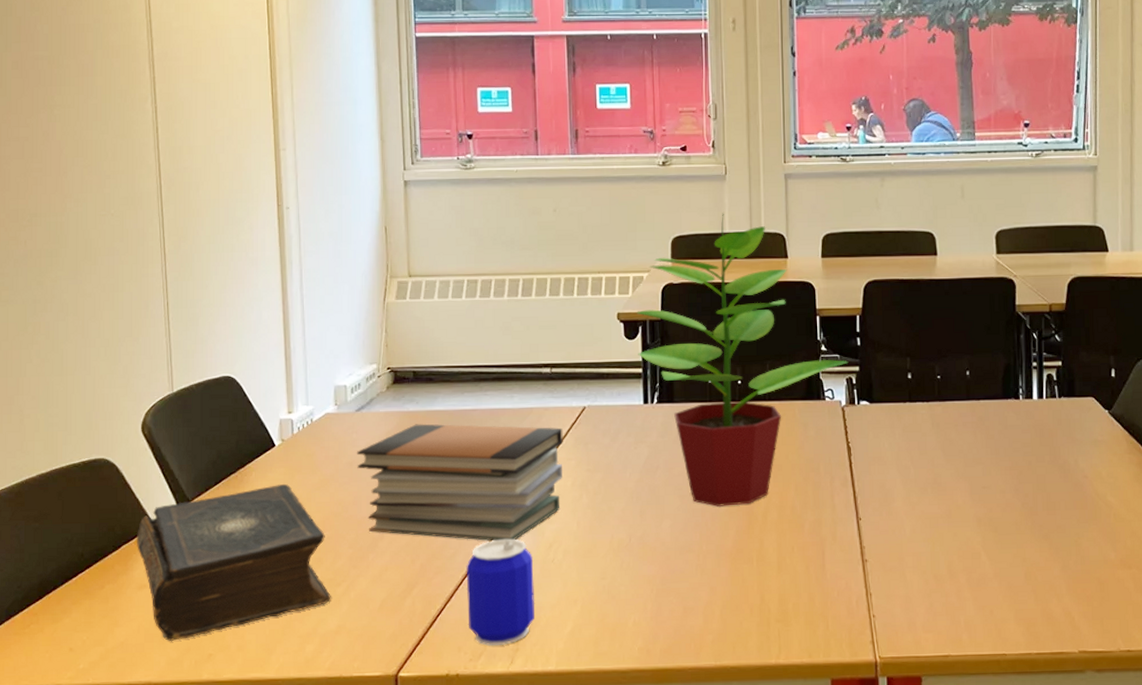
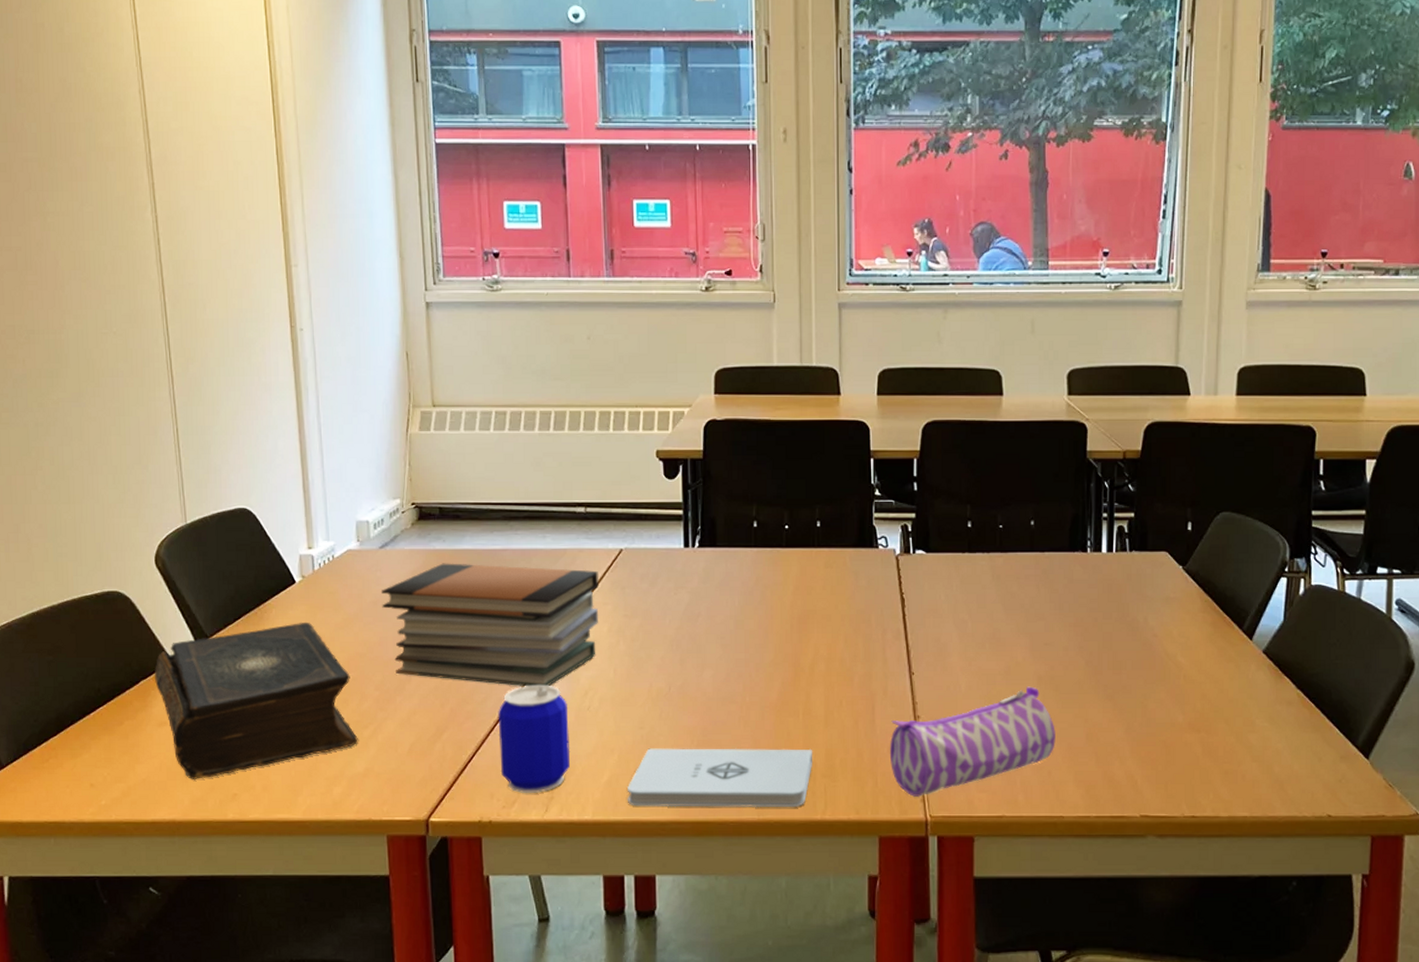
notepad: none [589,594,767,656] -> present [627,748,813,808]
potted plant: present [636,213,849,507] -> none [676,344,904,657]
pencil case: none [839,528,996,639] -> present [889,686,1055,797]

